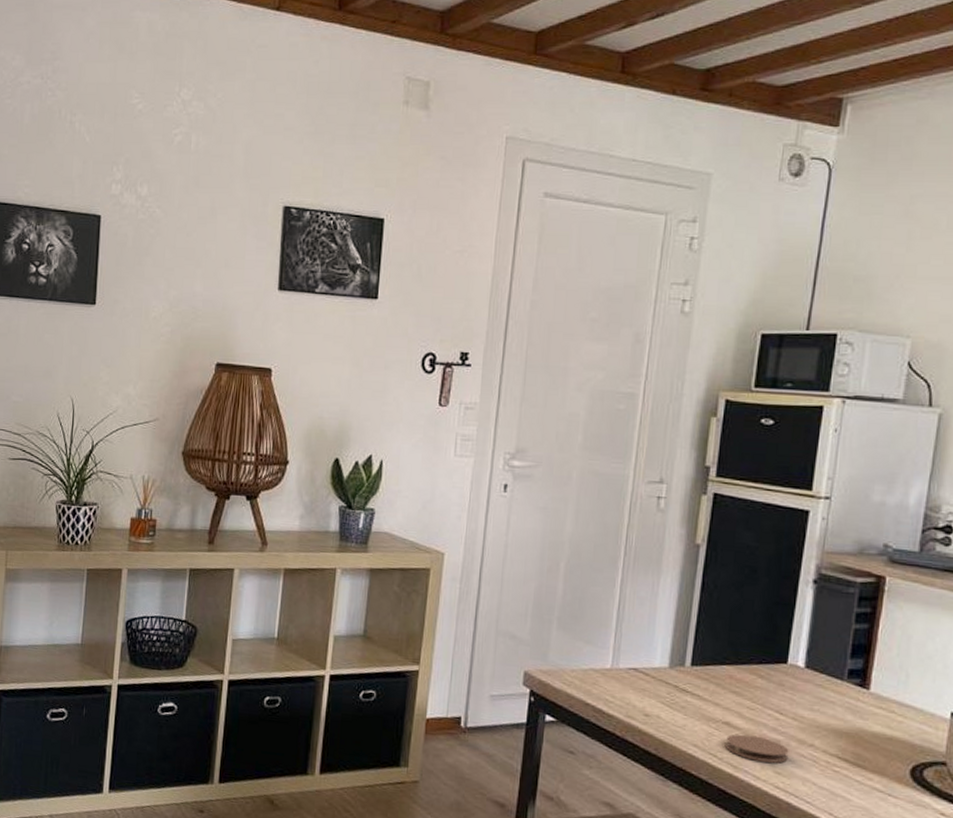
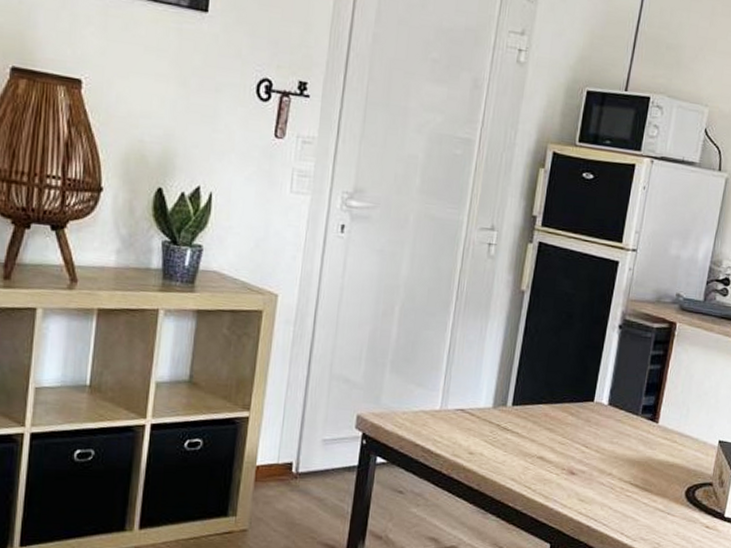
coaster: present [726,734,789,763] -> none [539,467,592,492]

